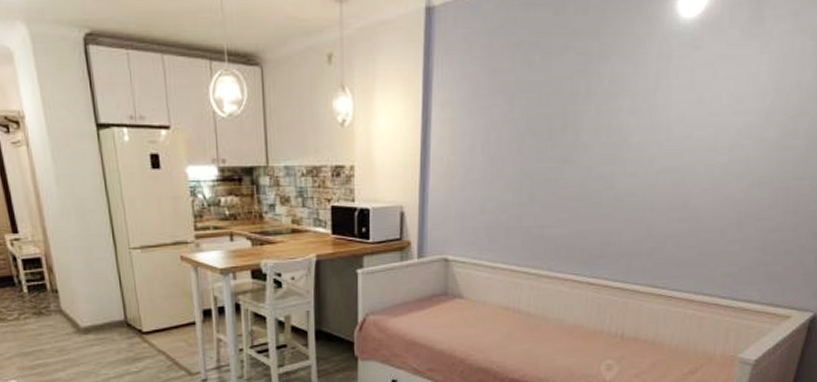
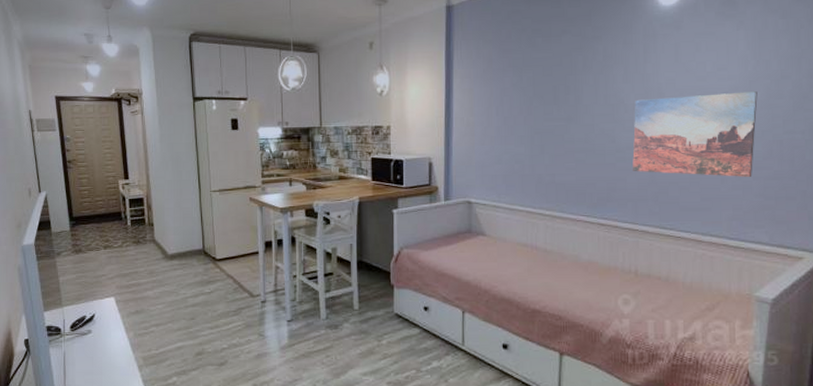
wall art: none [630,129,772,230] -> present [632,91,758,178]

